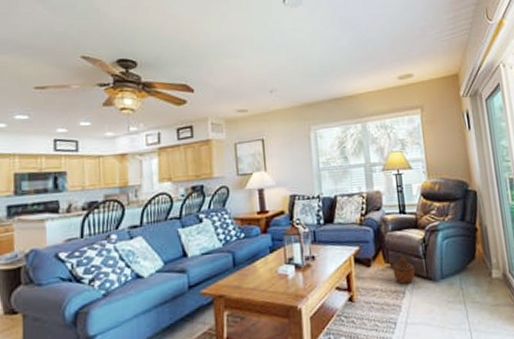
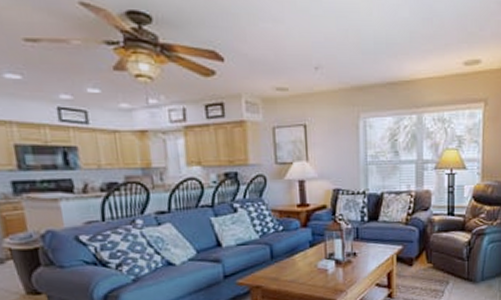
woven basket: present [392,256,416,284] -> none [434,257,457,284]

